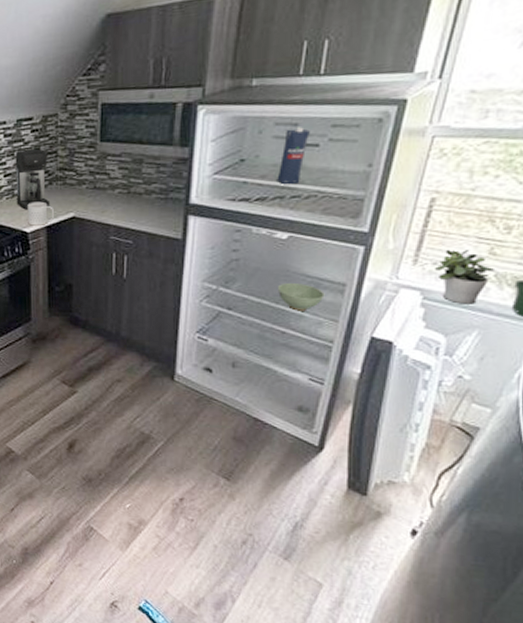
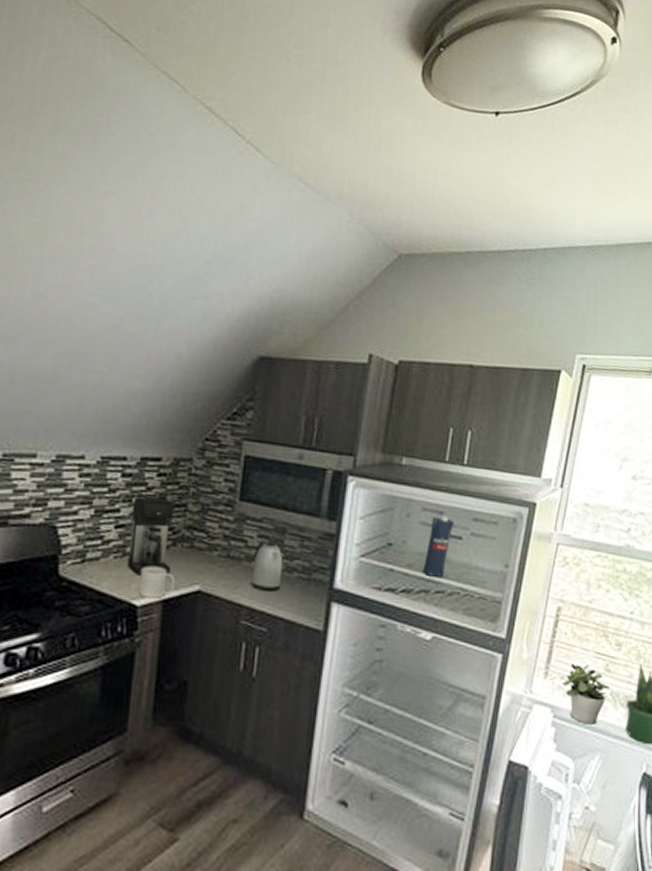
kettle: none [116,171,143,212] -> present [251,540,284,592]
bowl: present [277,282,325,311] -> none [420,692,466,728]

